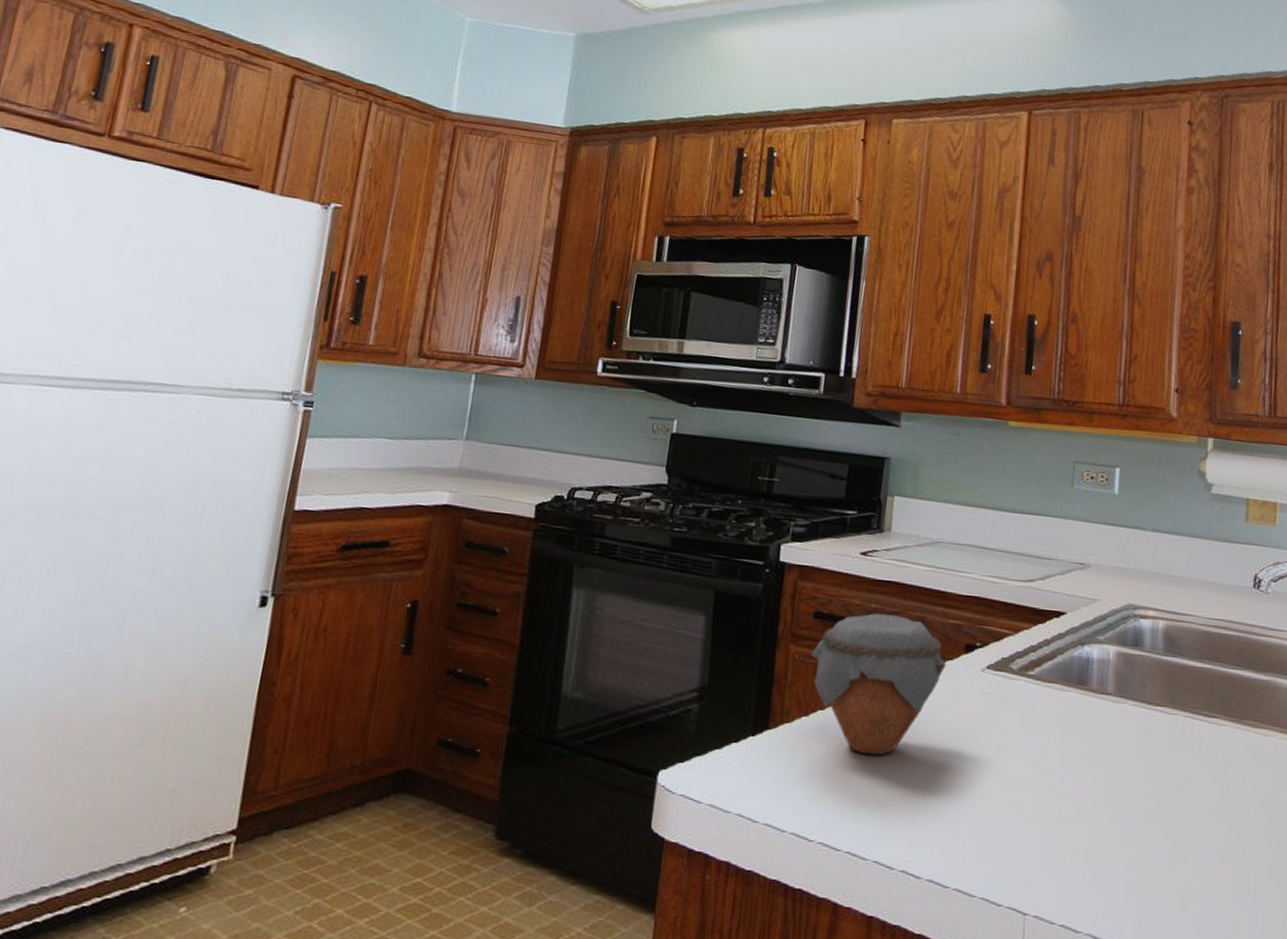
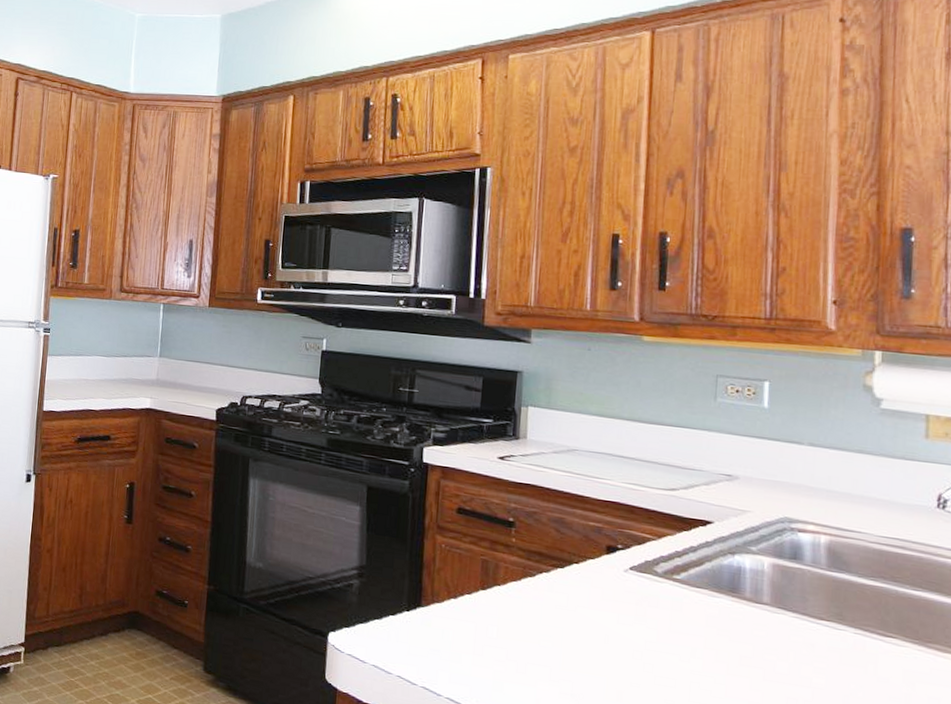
jar: present [811,613,947,756] -> none [457,512,588,640]

